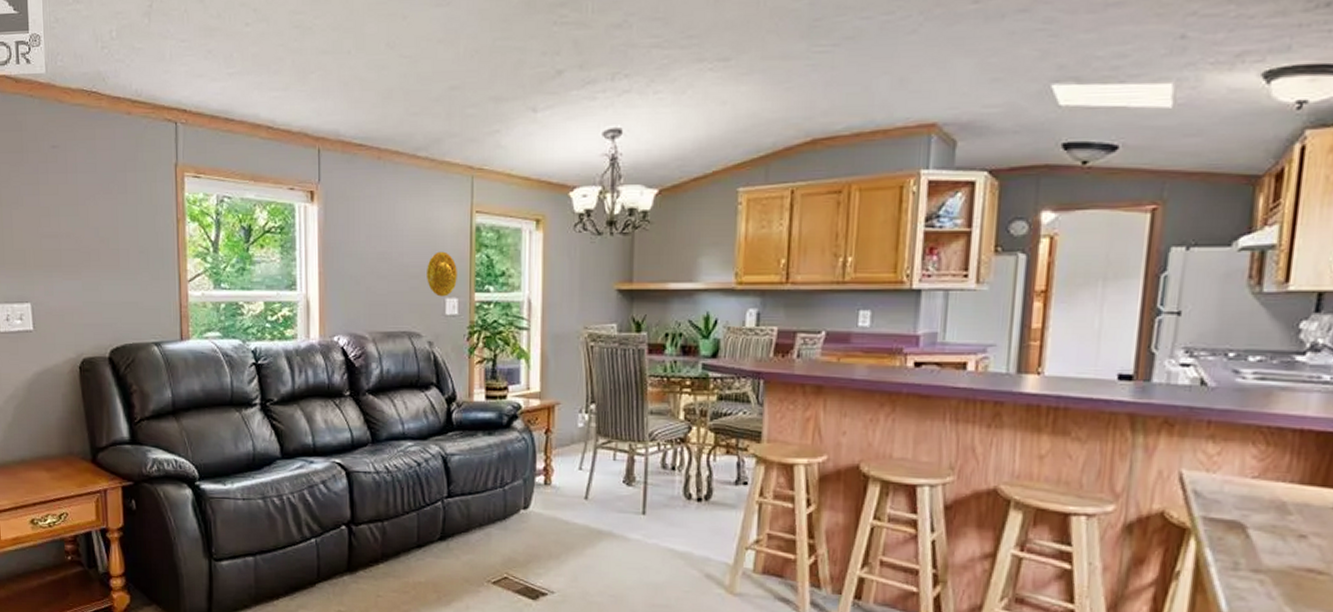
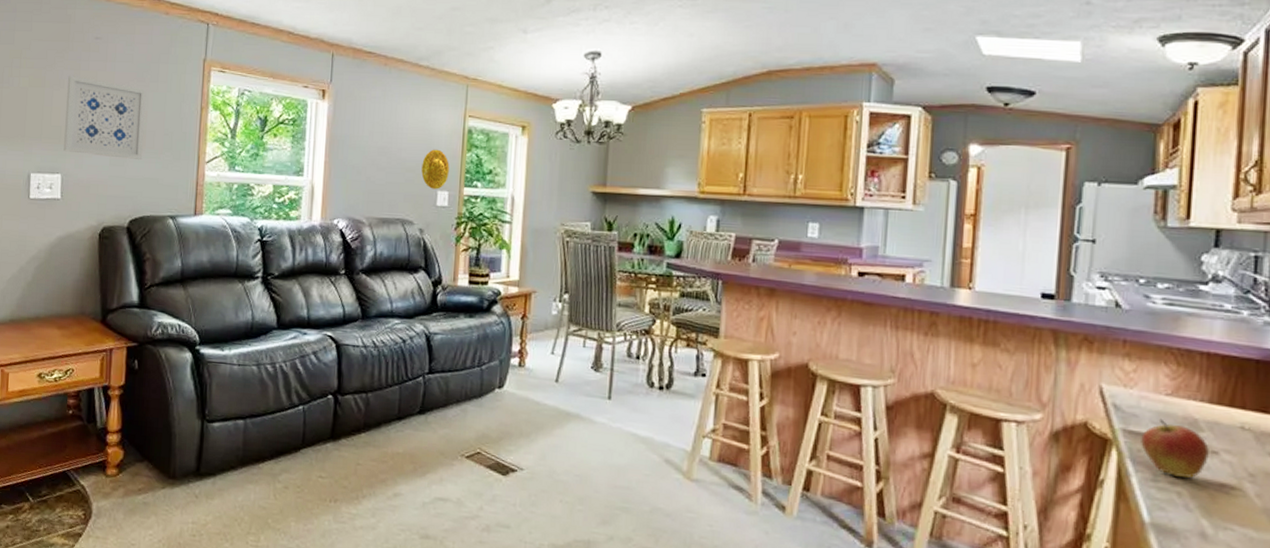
wall art: none [26,191,118,283] -> present [63,75,147,160]
fruit: none [1222,503,1297,564] -> present [1141,418,1209,478]

